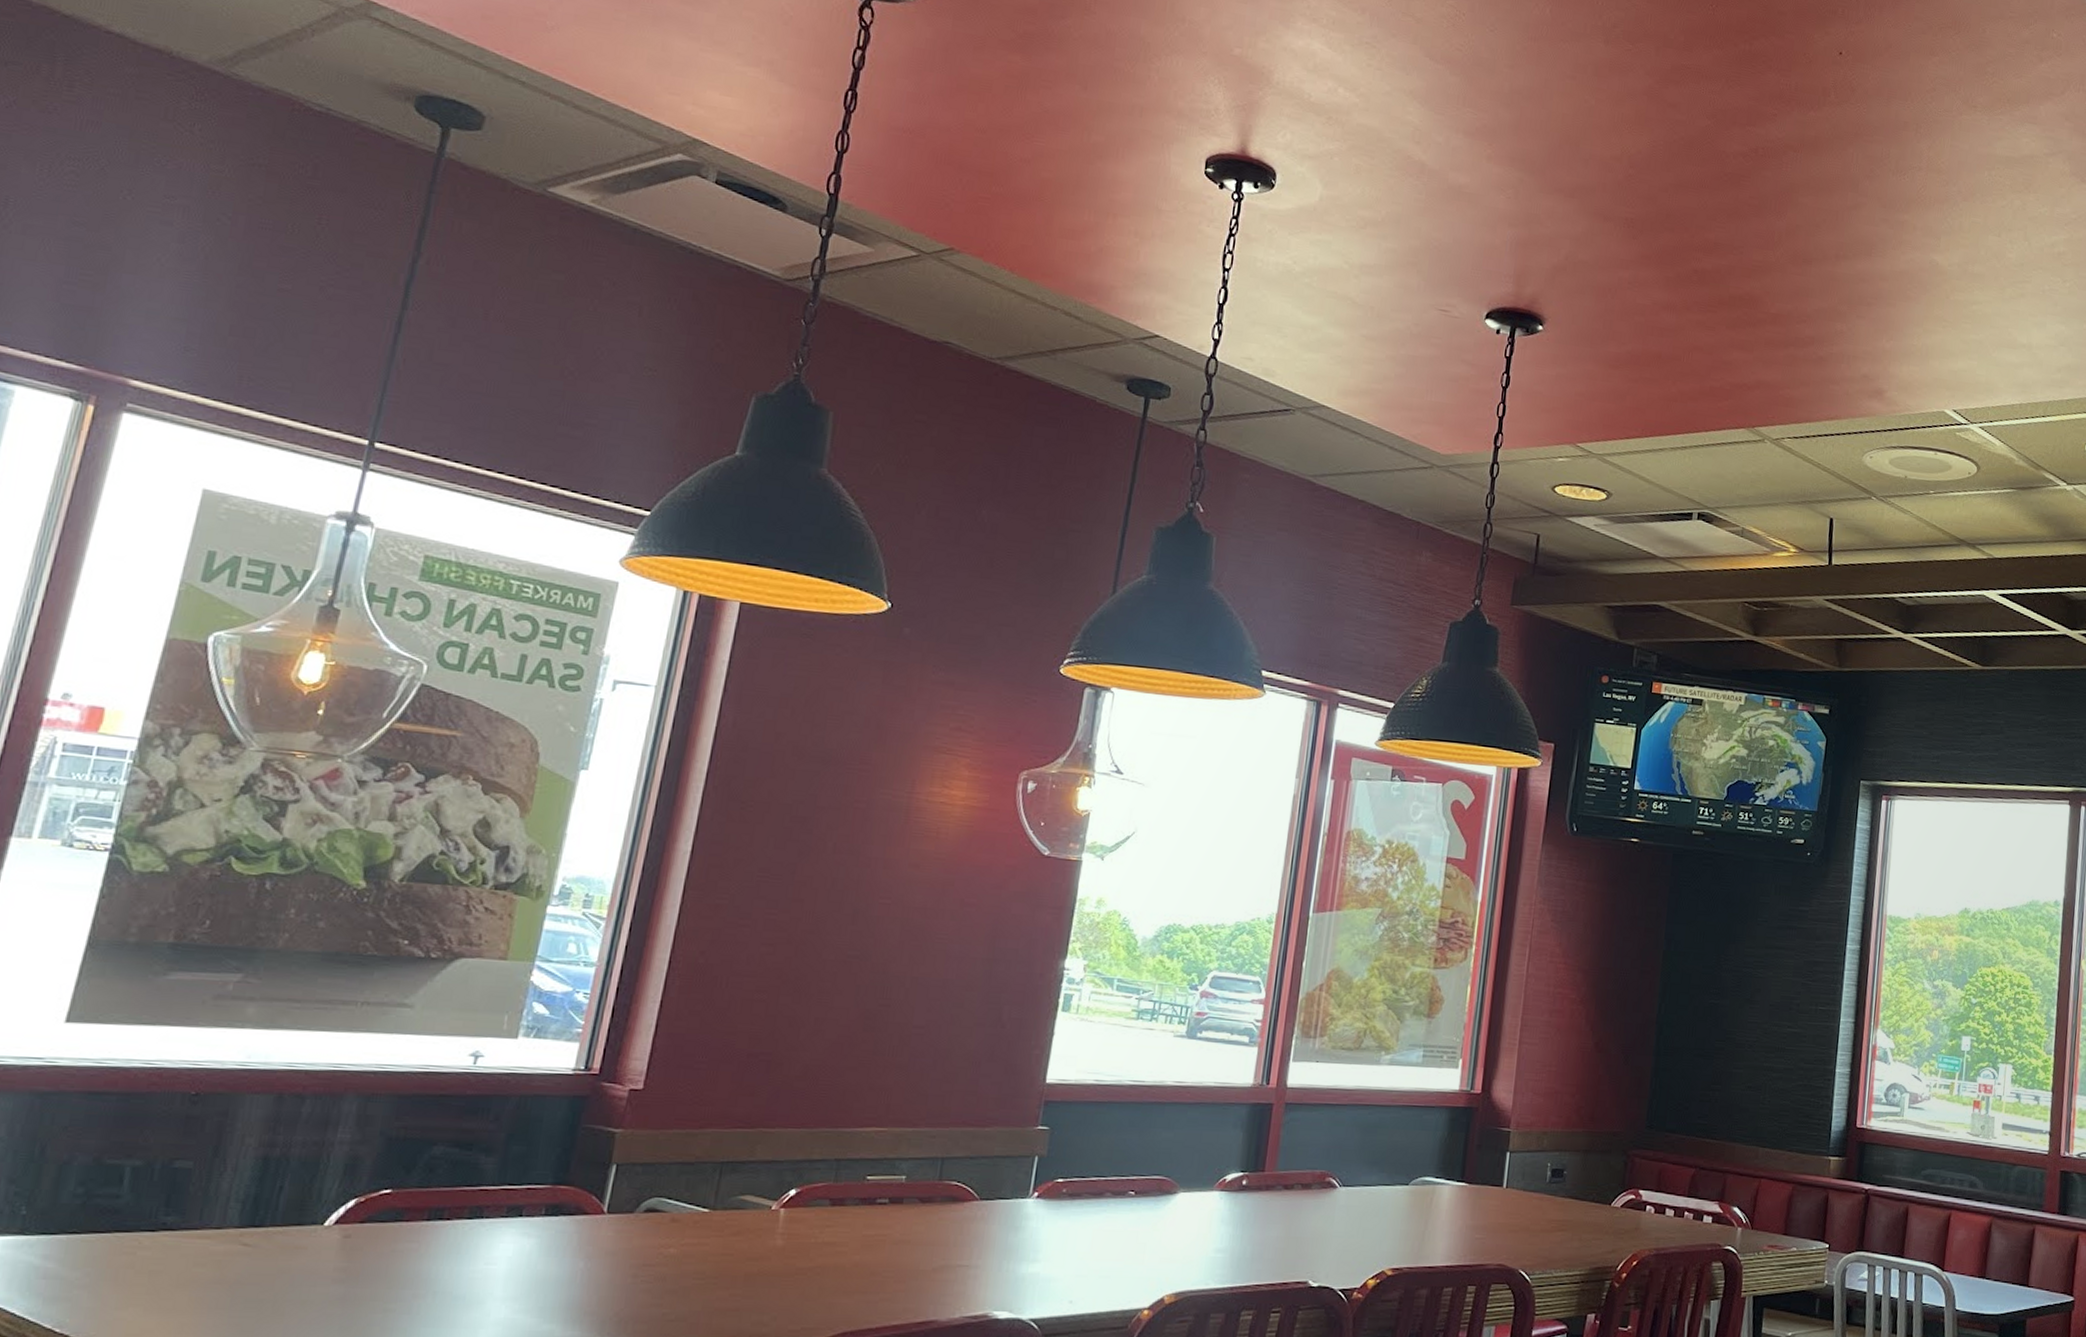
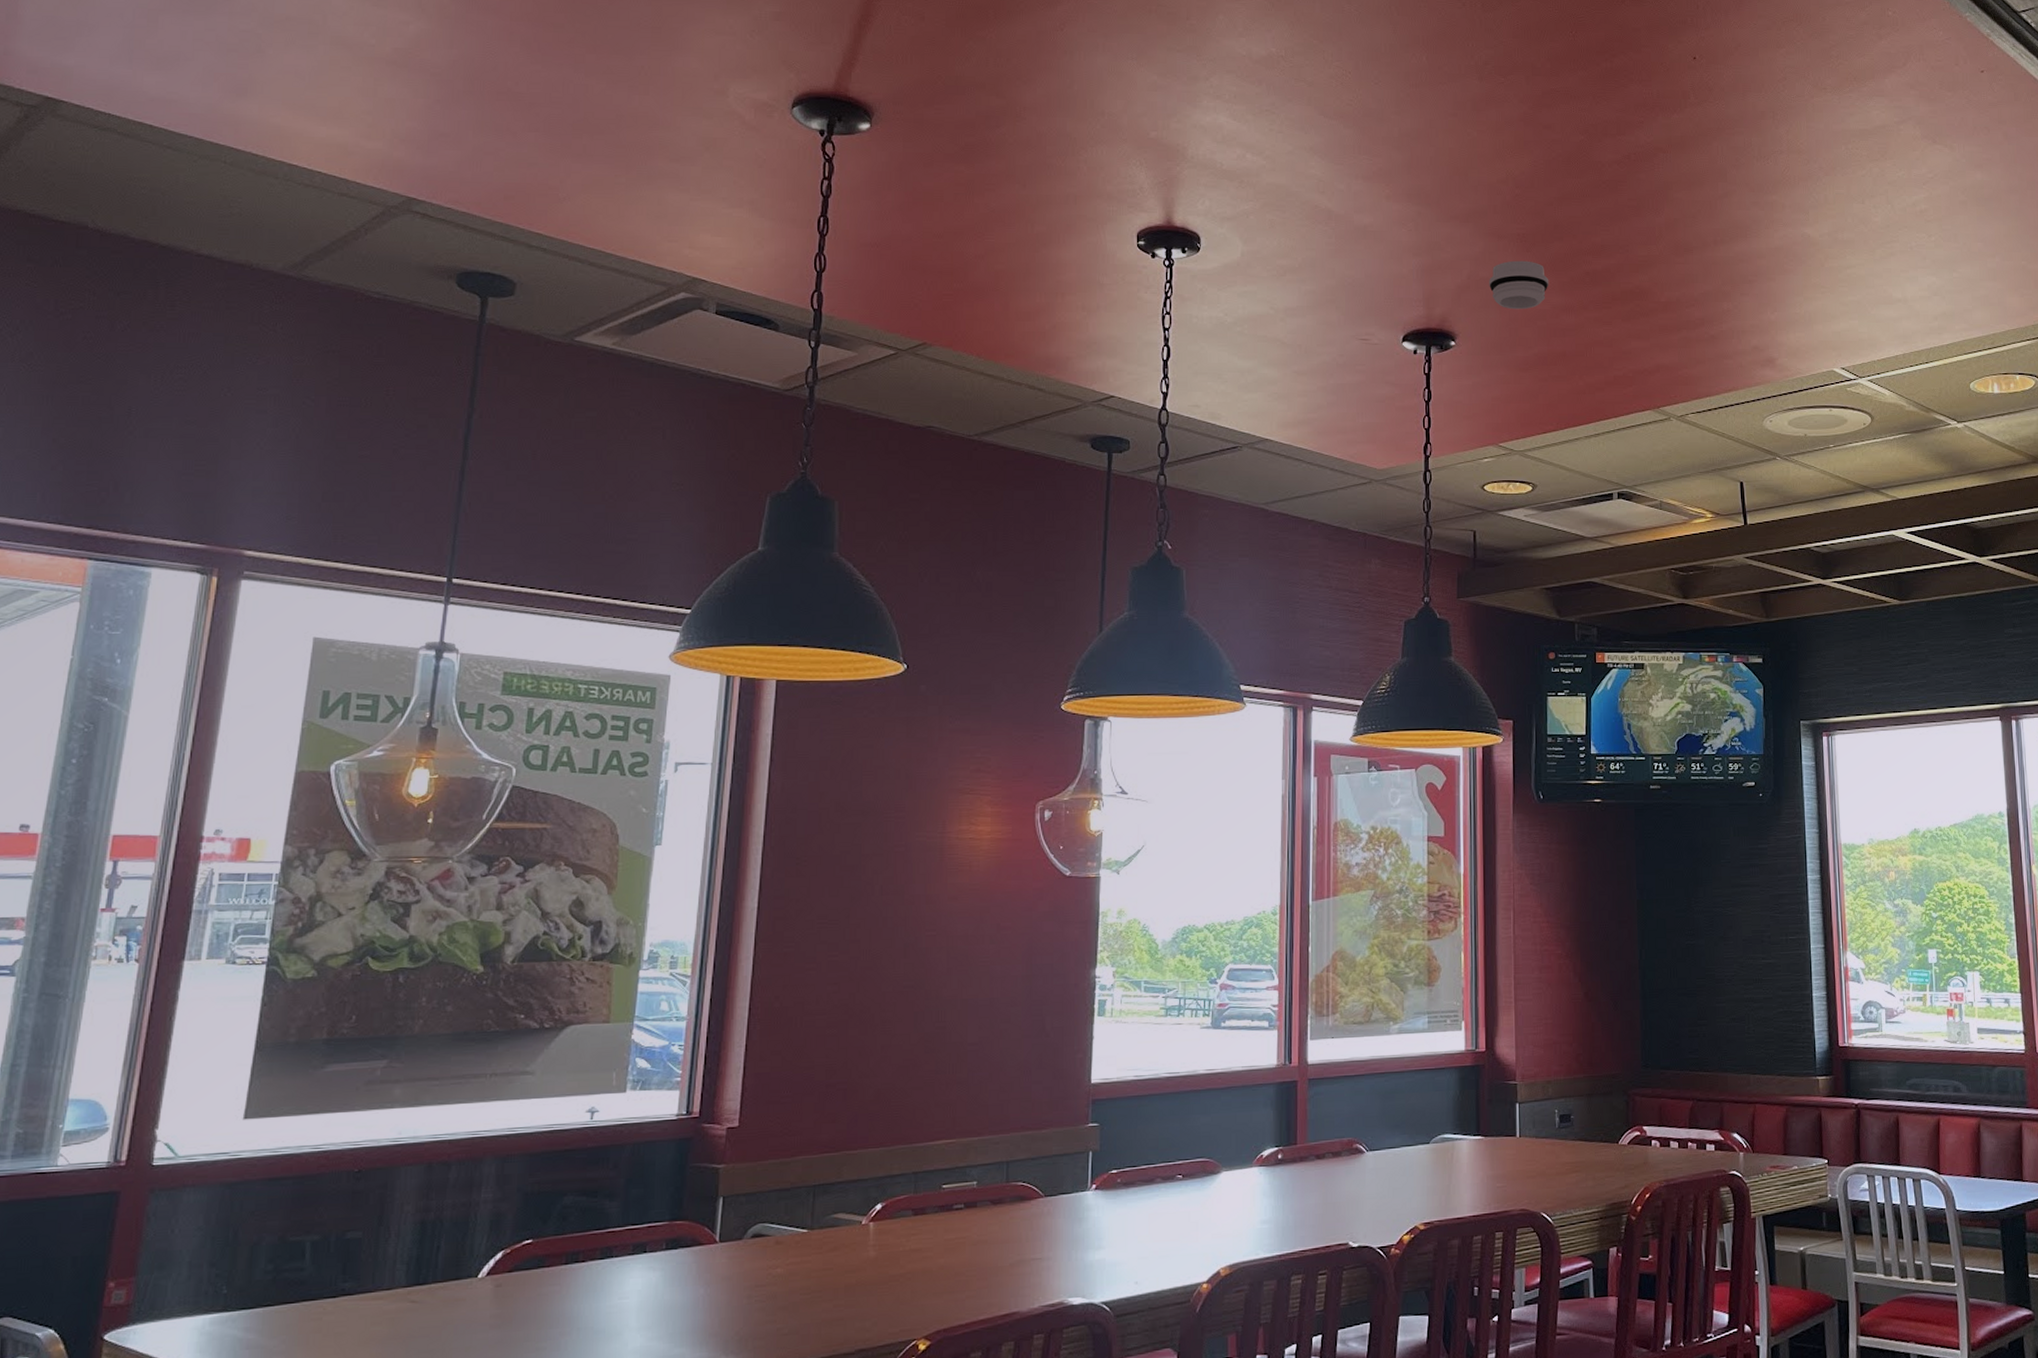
smoke detector: none [1587,246,1654,302] -> present [1489,260,1549,310]

